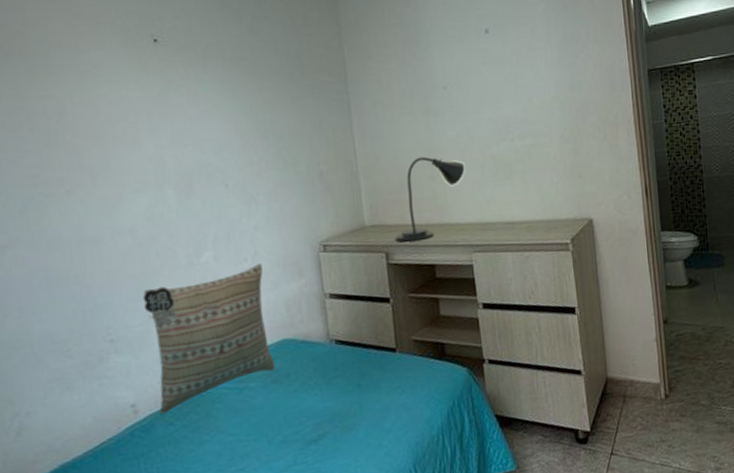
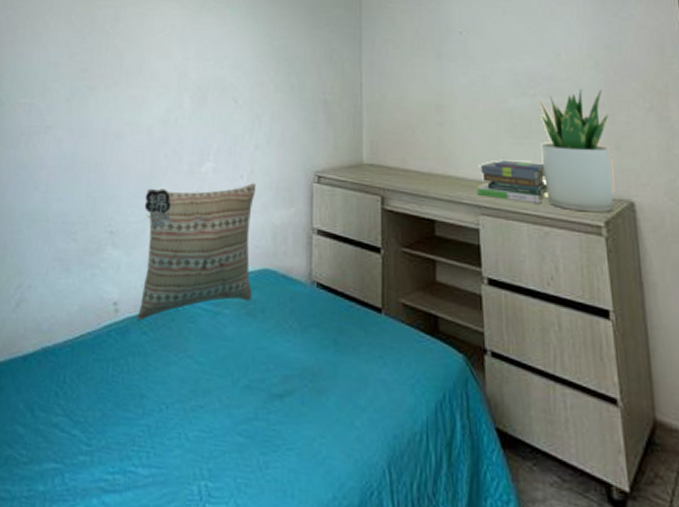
desk lamp: present [395,156,465,243] -> none [393,100,477,191]
books: none [468,199,527,237] -> present [476,159,548,203]
planter: none [517,127,578,235] -> present [540,89,614,213]

